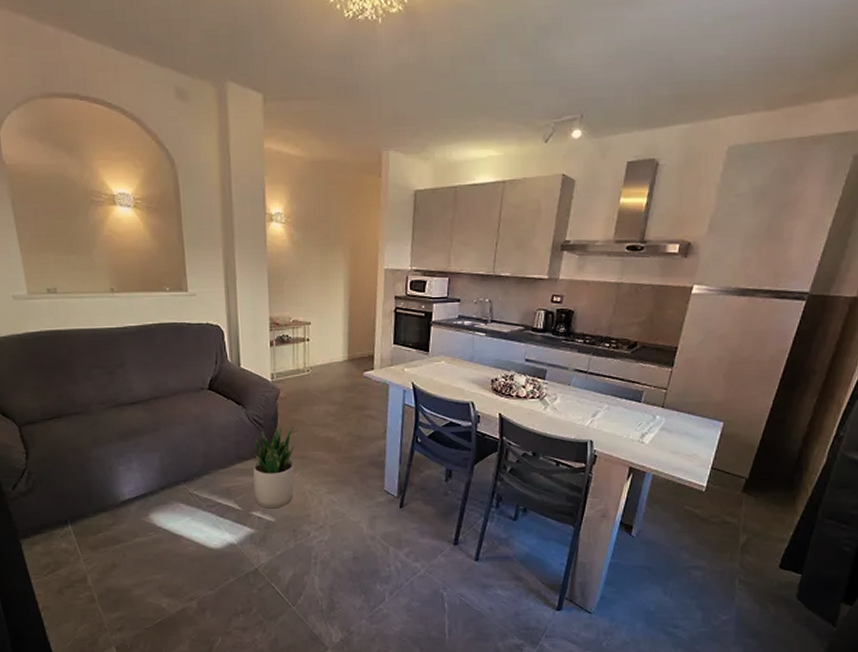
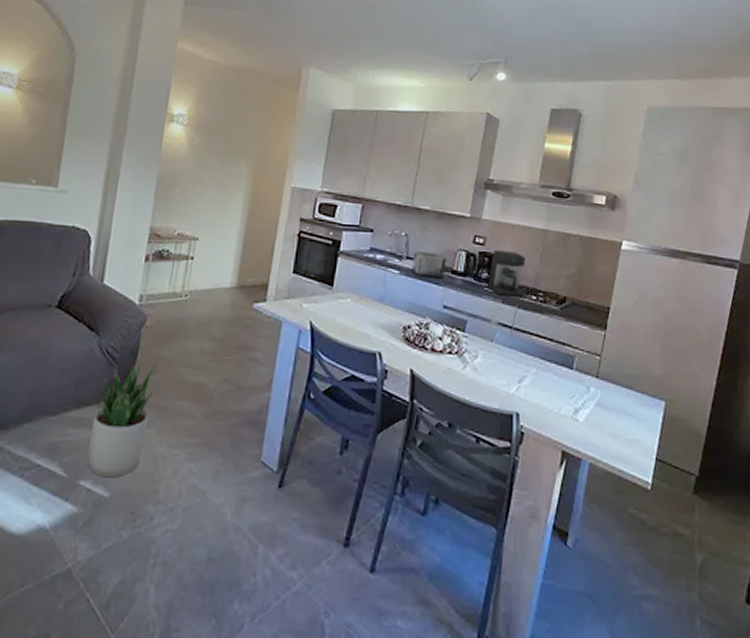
toaster: none [496,313,528,337] -> present [412,250,448,279]
coffee maker: none [565,305,600,347] -> present [488,249,526,298]

